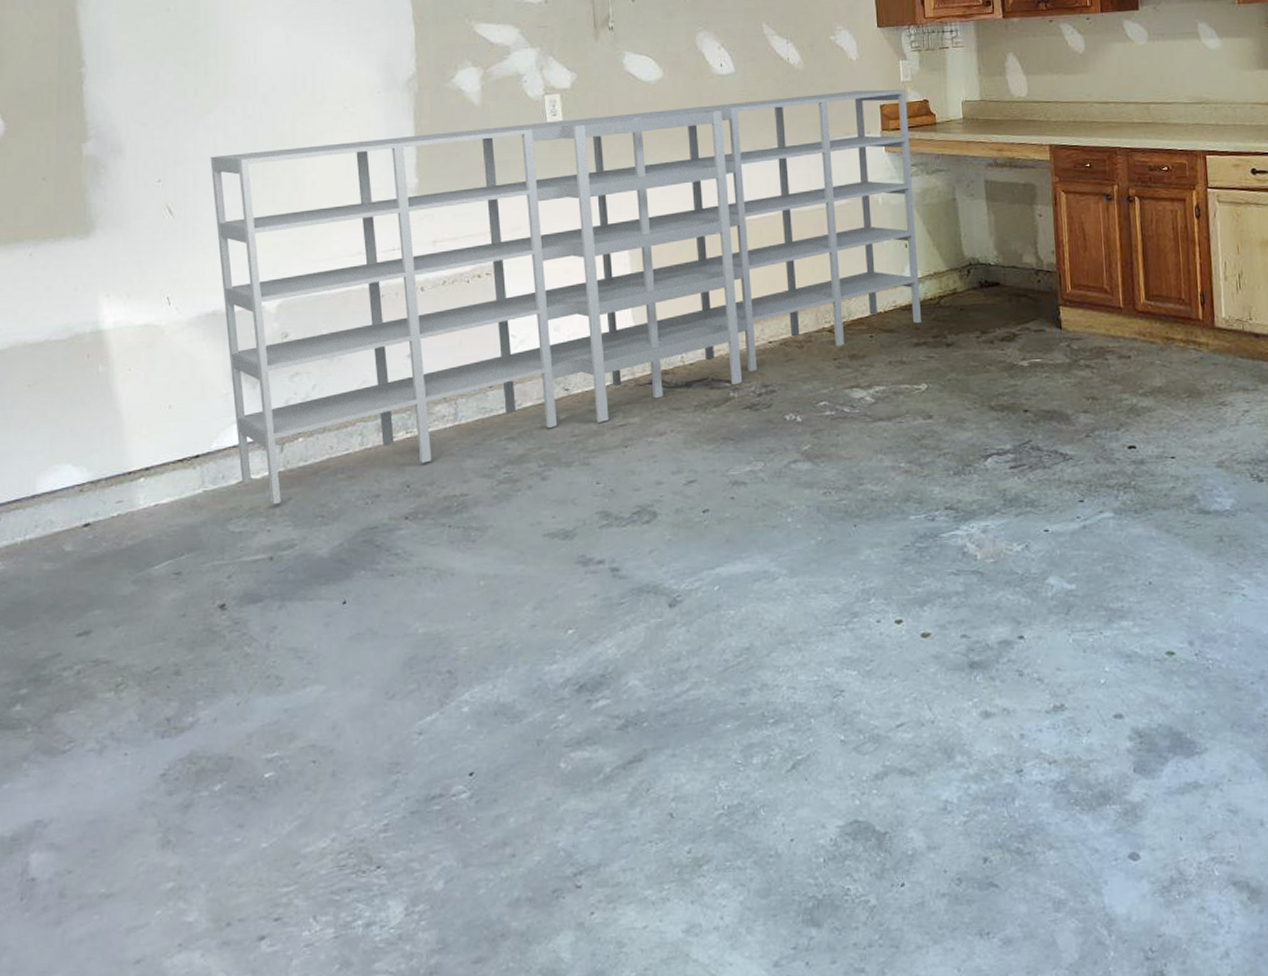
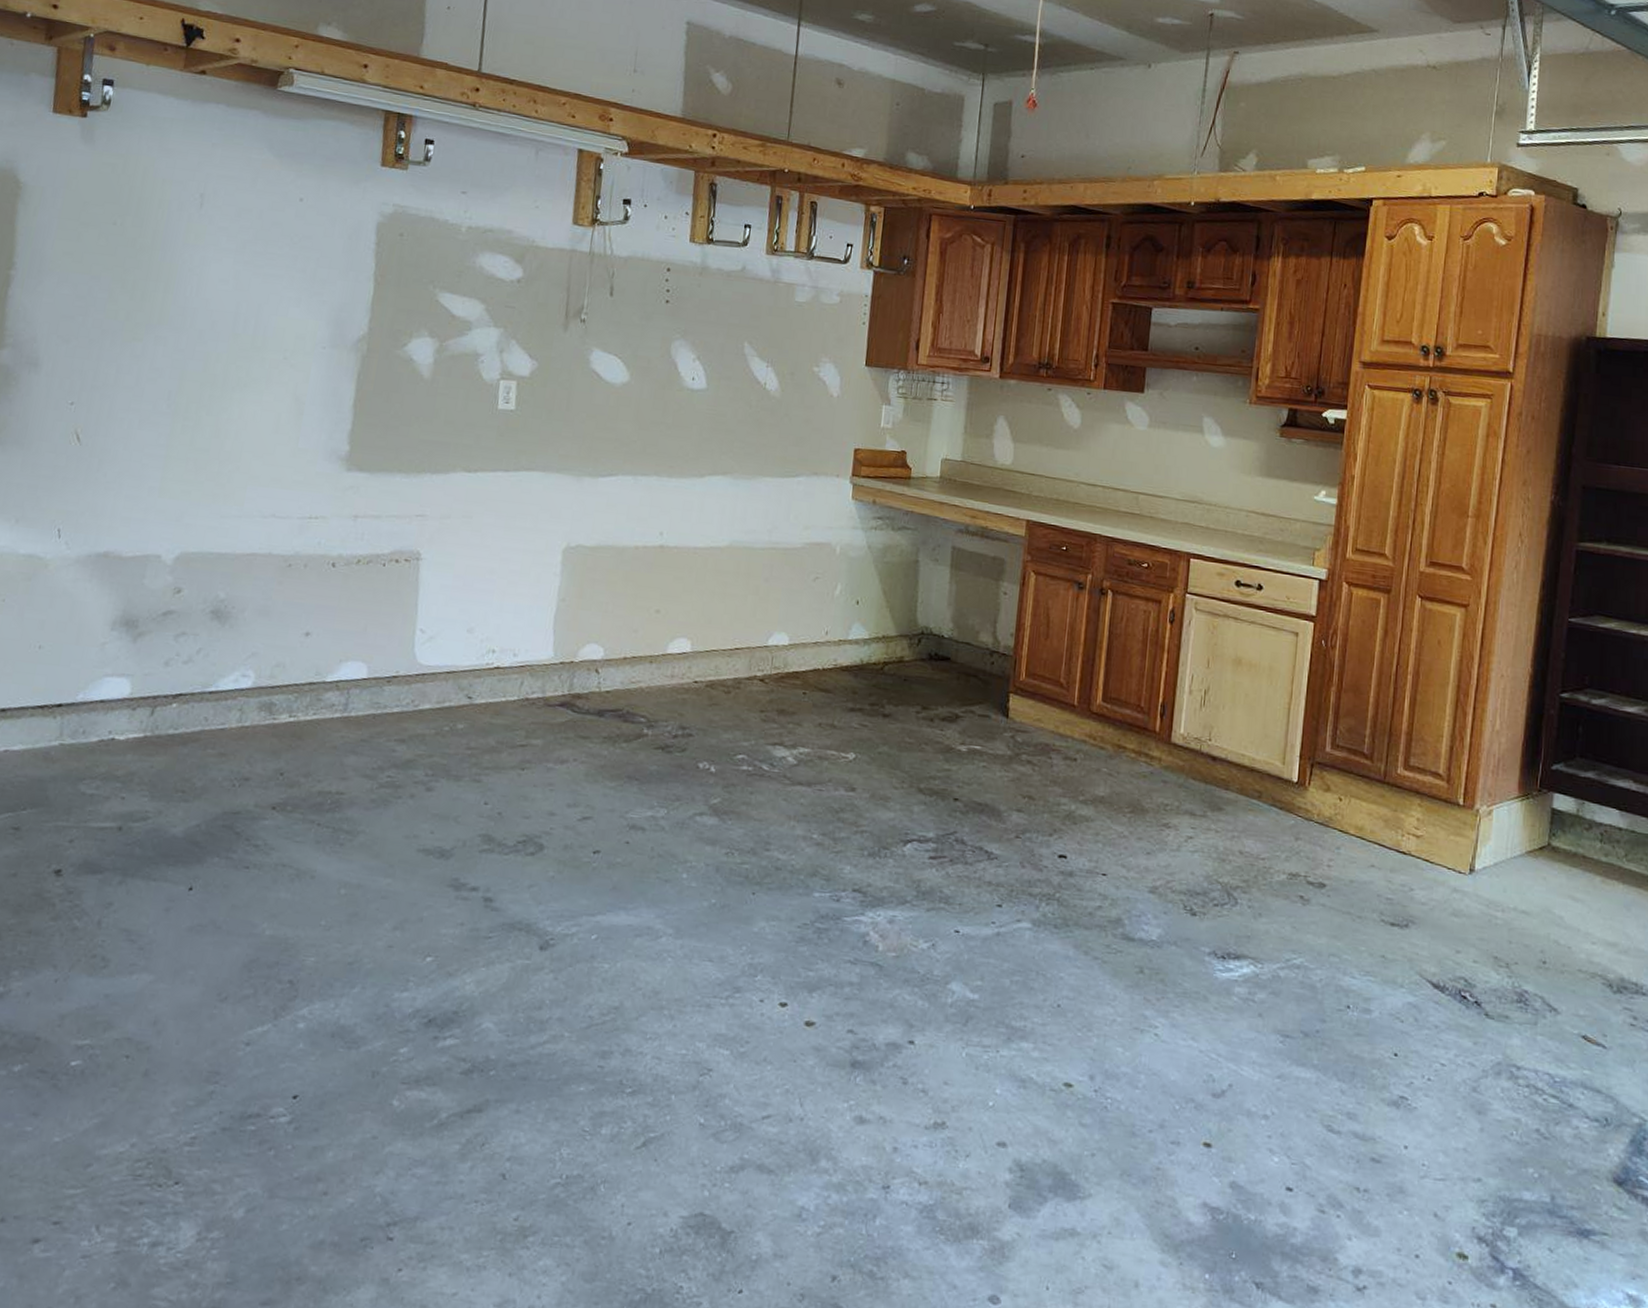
shelving unit: present [210,89,921,505] -> none [103,386,885,771]

